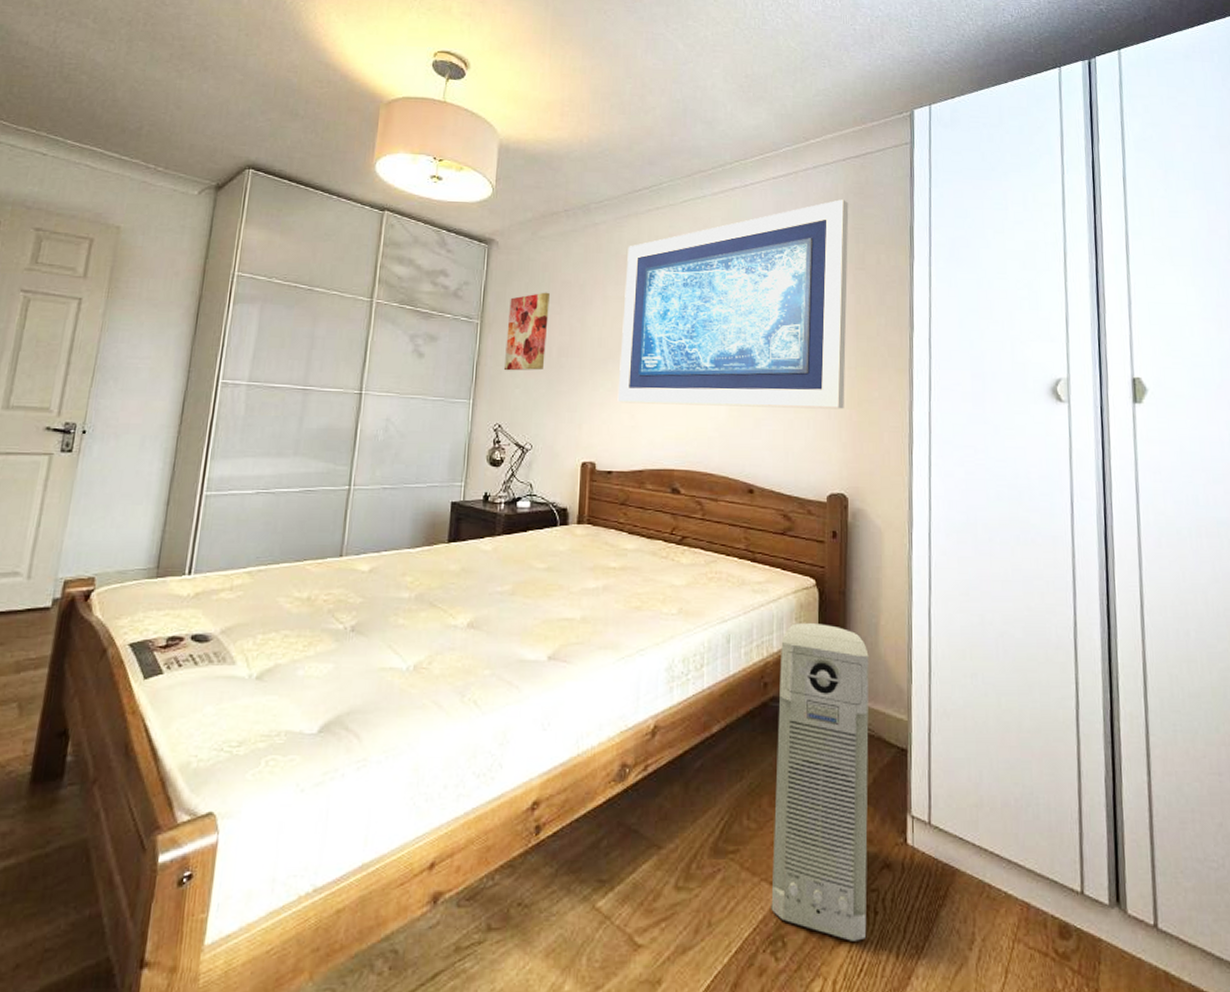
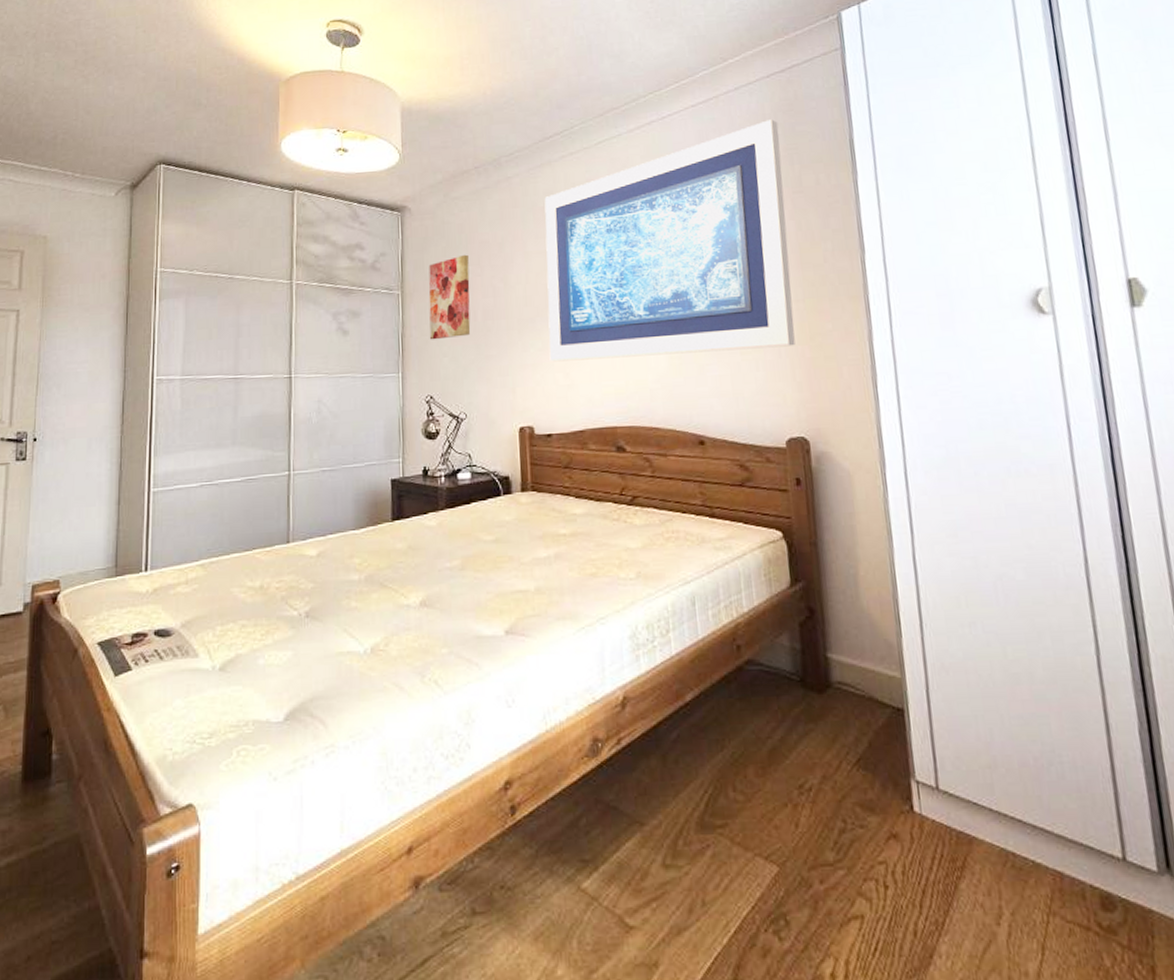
air purifier: present [771,623,869,941] -> none [751,578,878,918]

